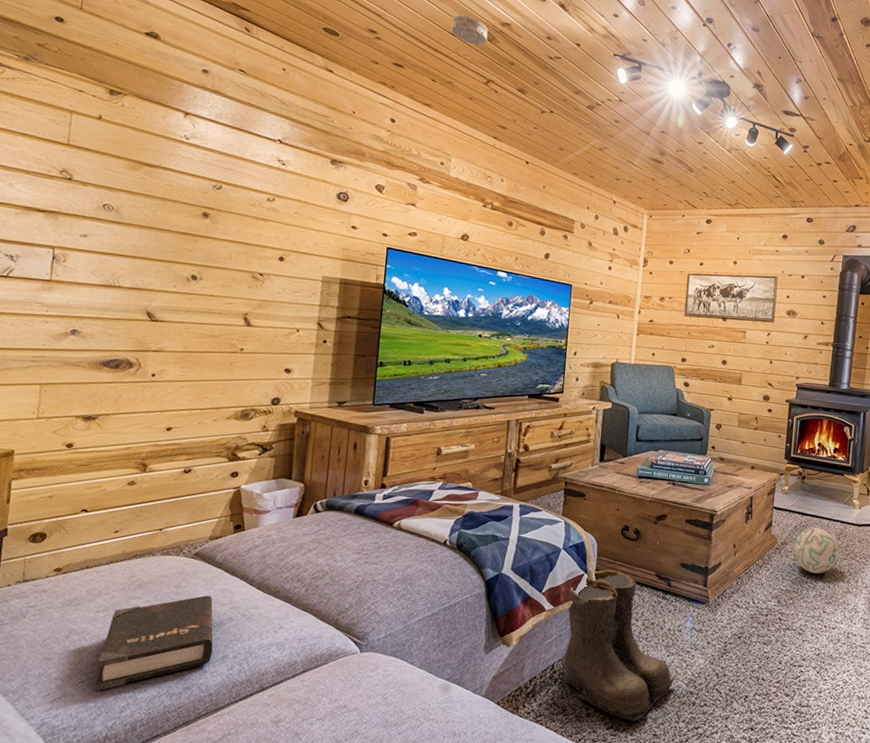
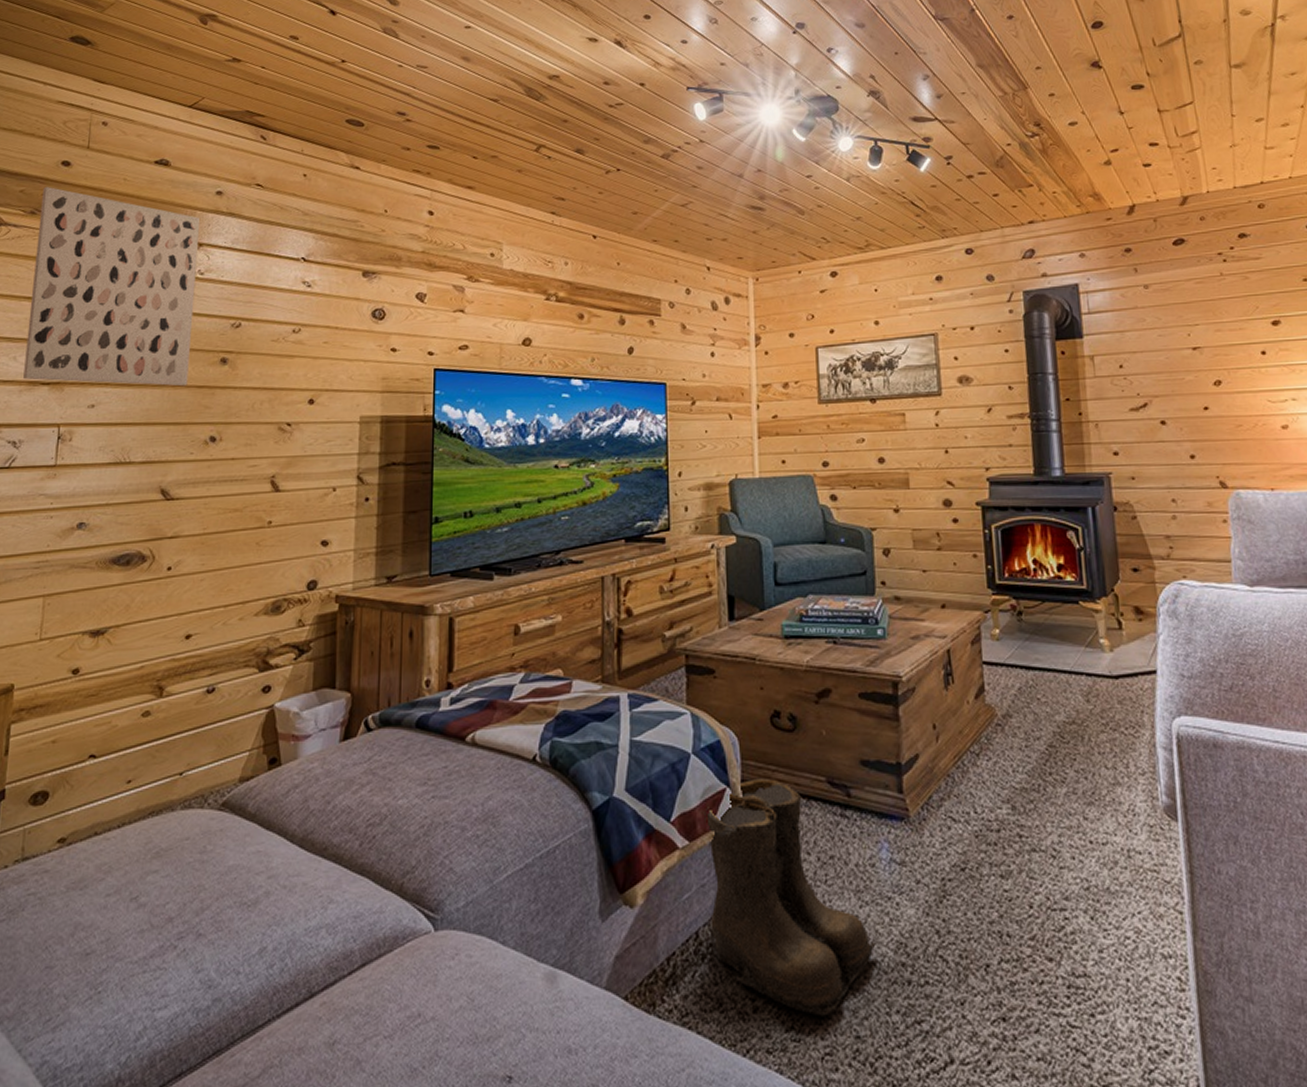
wall art: none [19,37,188,231] -> present [23,186,201,387]
hardback book: present [95,595,213,692] -> none [105,861,248,1011]
smoke detector: present [451,15,488,45] -> none [491,75,534,107]
ball: present [794,527,839,574] -> none [1022,687,1092,759]

